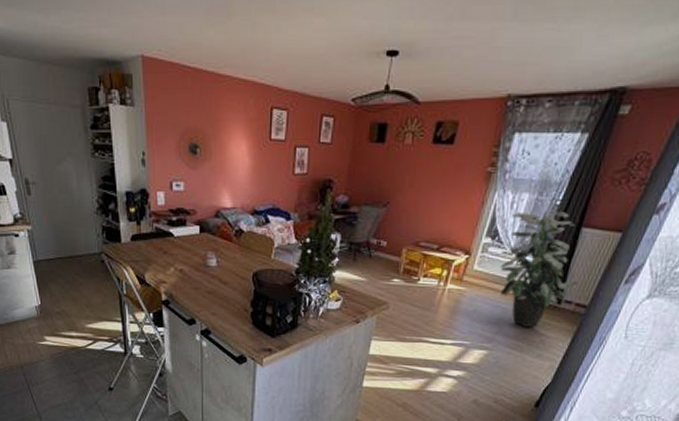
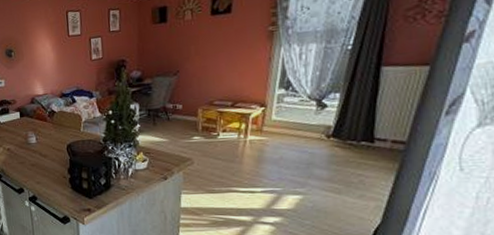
indoor plant: present [500,212,578,327] -> none [300,55,389,169]

